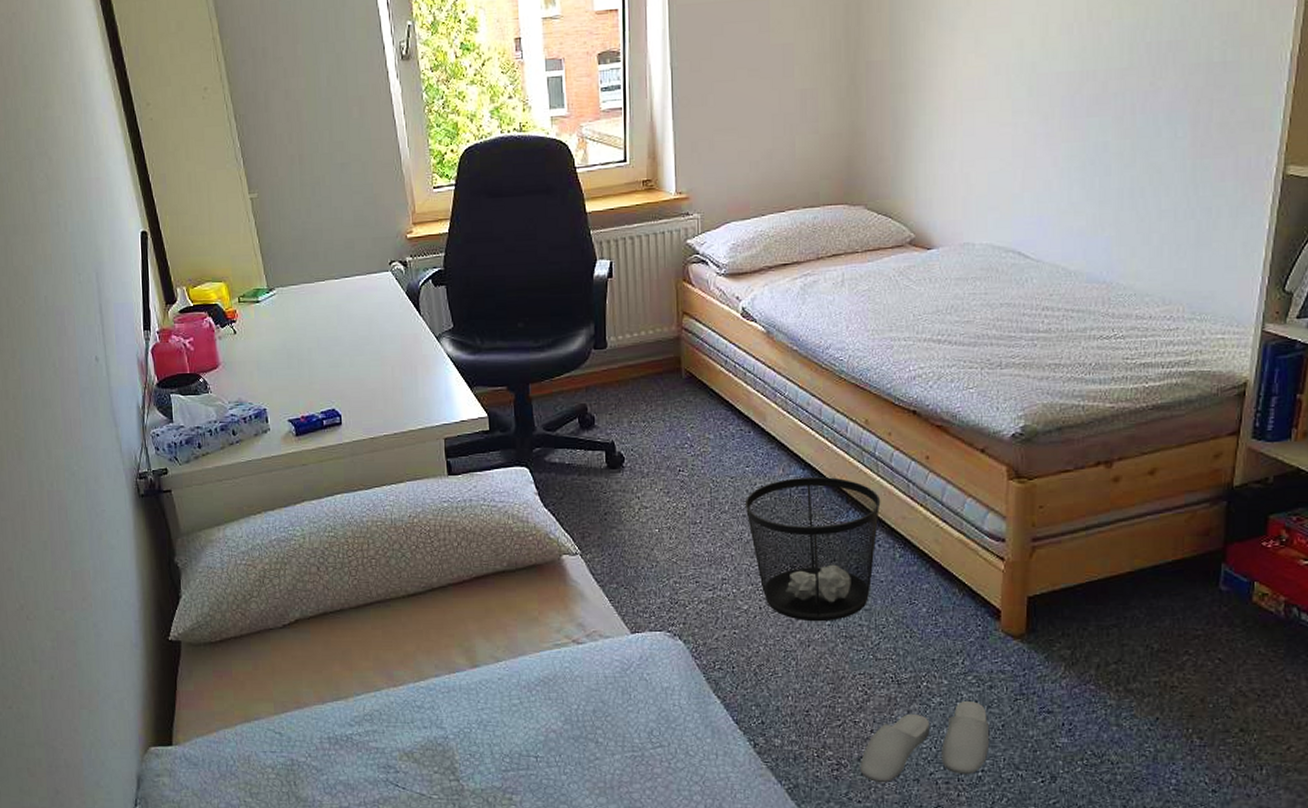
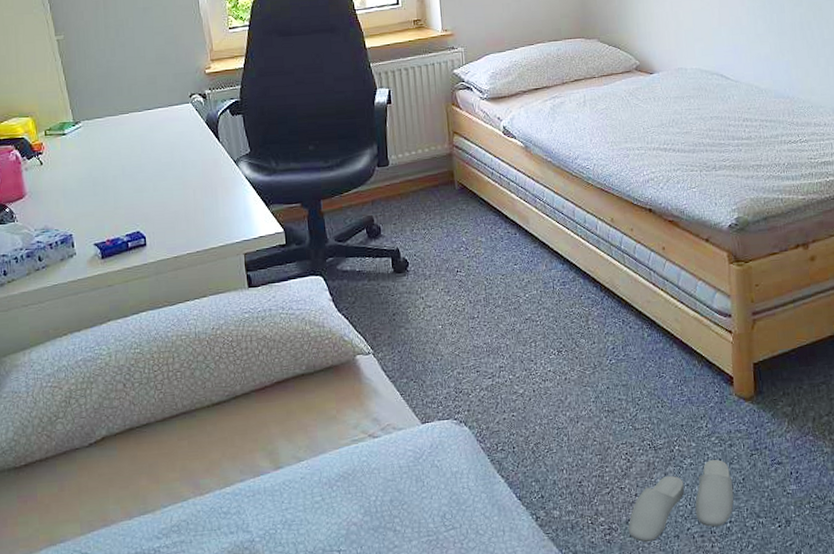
waste bin: present [744,477,881,622] -> none [515,270,629,400]

